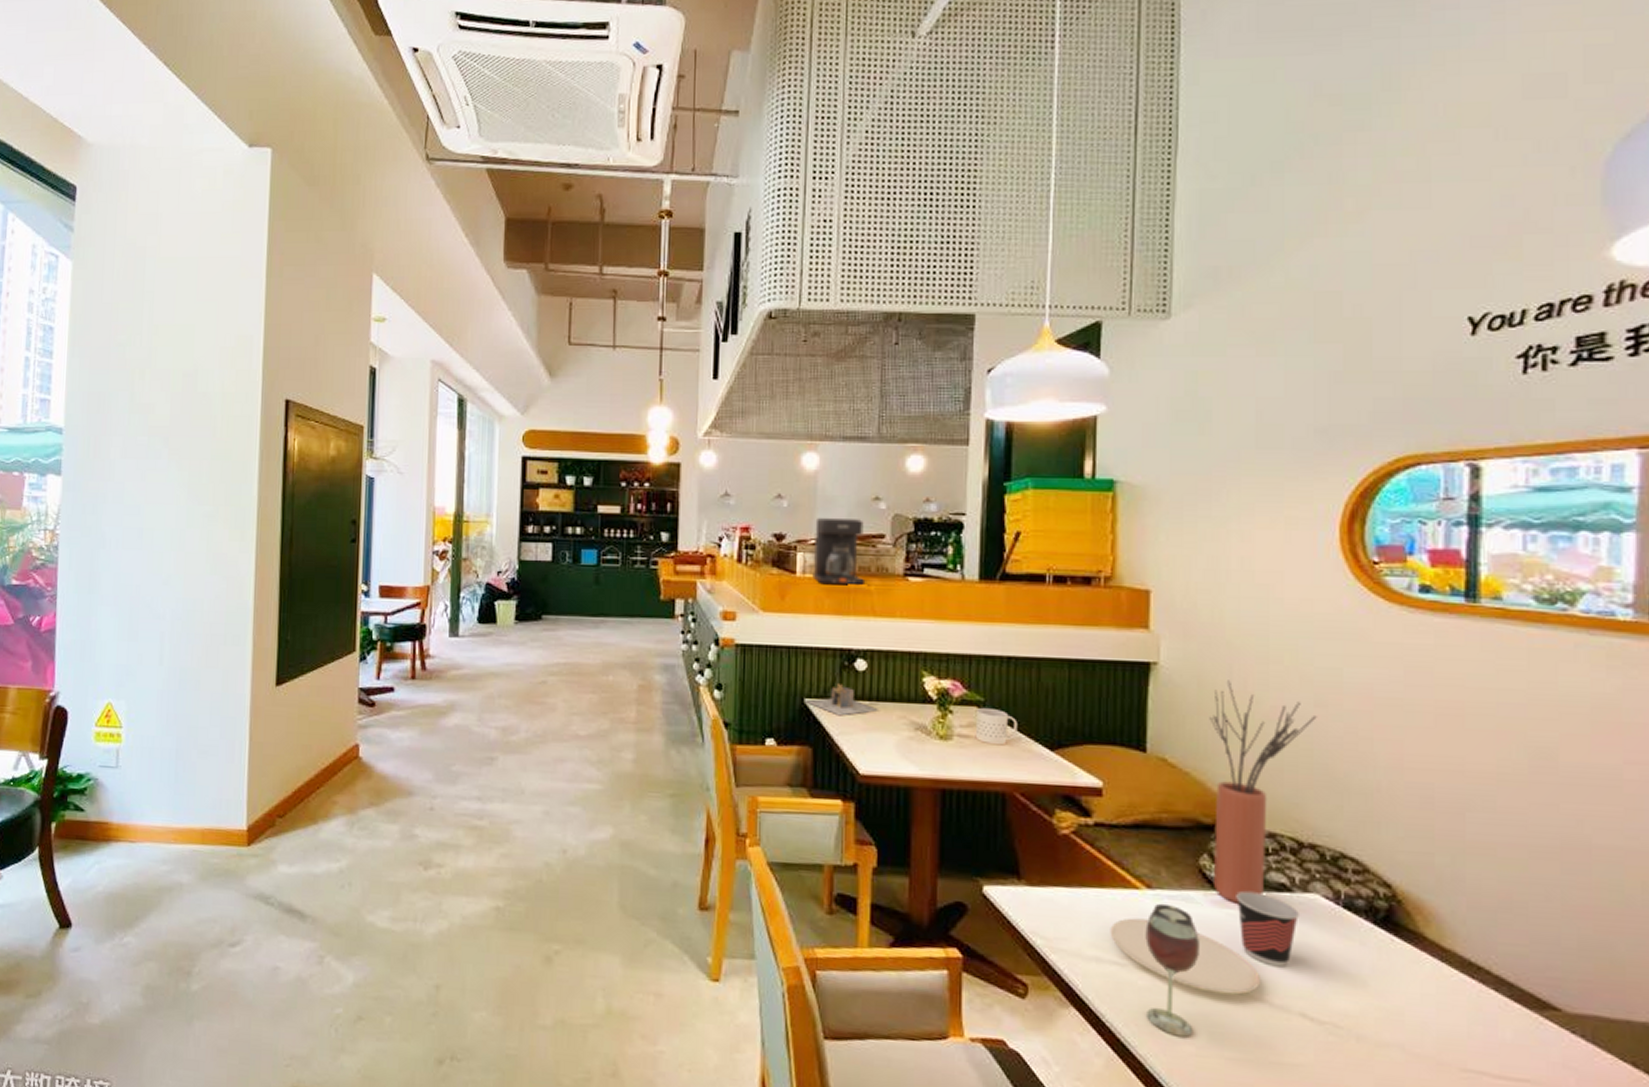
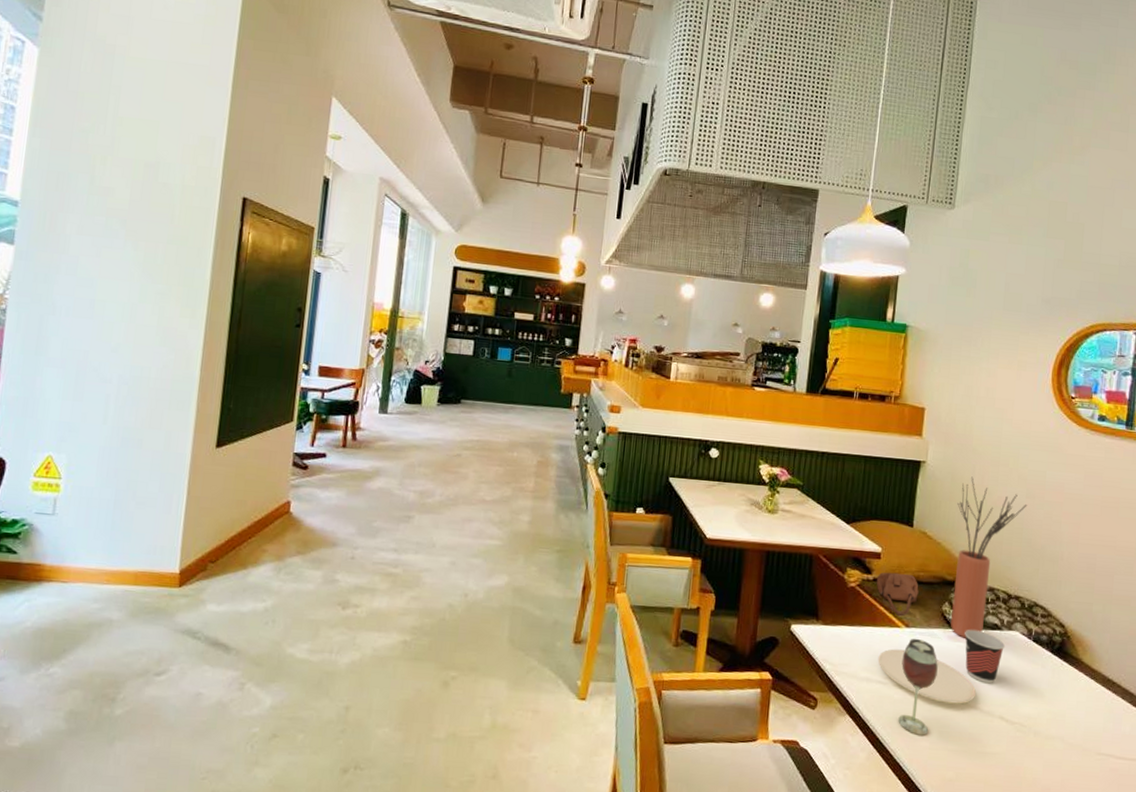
napkin holder: present [805,682,880,716] -> none [669,466,726,492]
coffee maker: present [812,517,866,586] -> none [682,335,725,392]
mug: present [975,707,1018,746] -> none [794,489,826,519]
handbag: none [1098,813,1162,873] -> present [876,572,919,616]

